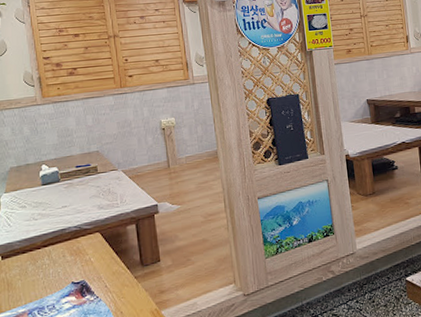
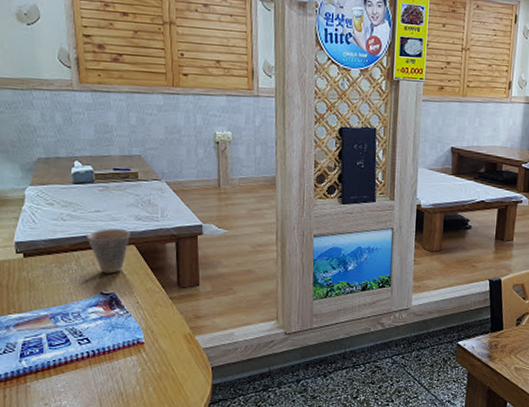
cup: none [56,219,95,263] -> present [87,229,130,274]

